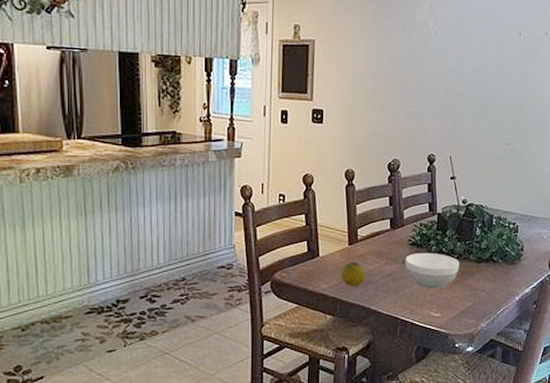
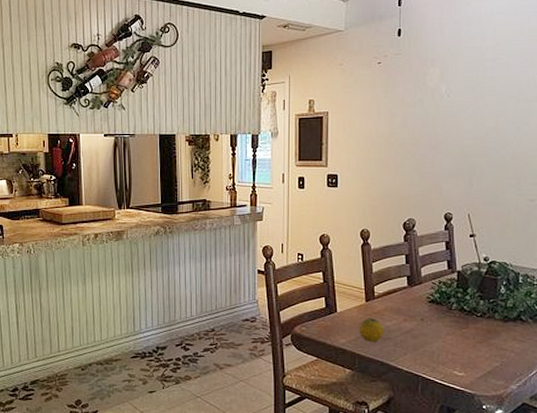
bowl: present [405,252,460,290] -> none [425,310,484,348]

